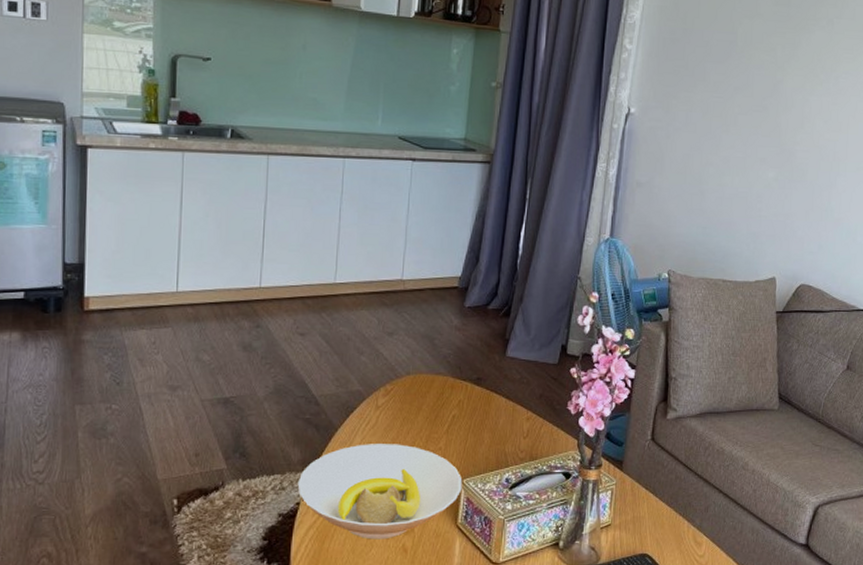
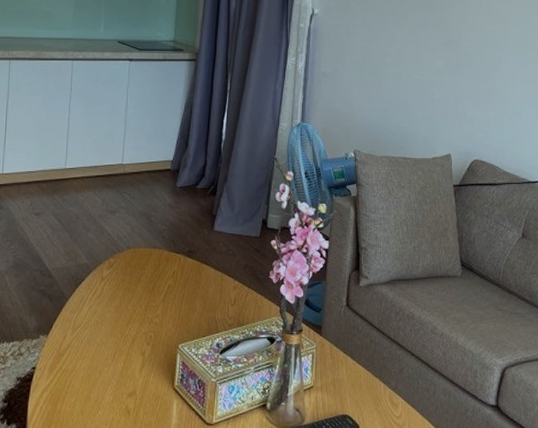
bowl: present [297,444,463,540] -> none [33,312,178,402]

